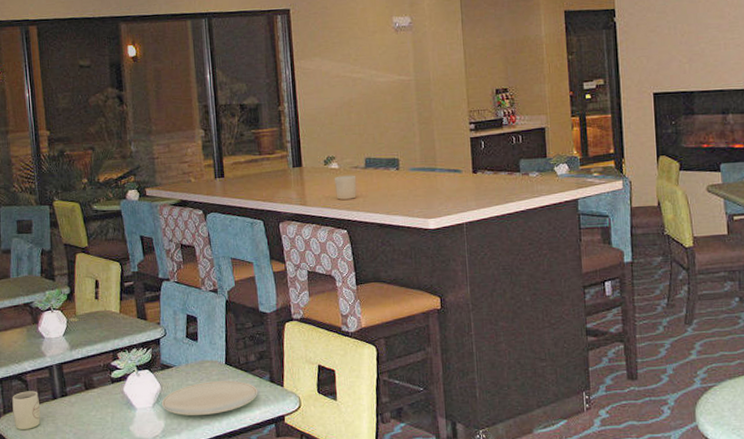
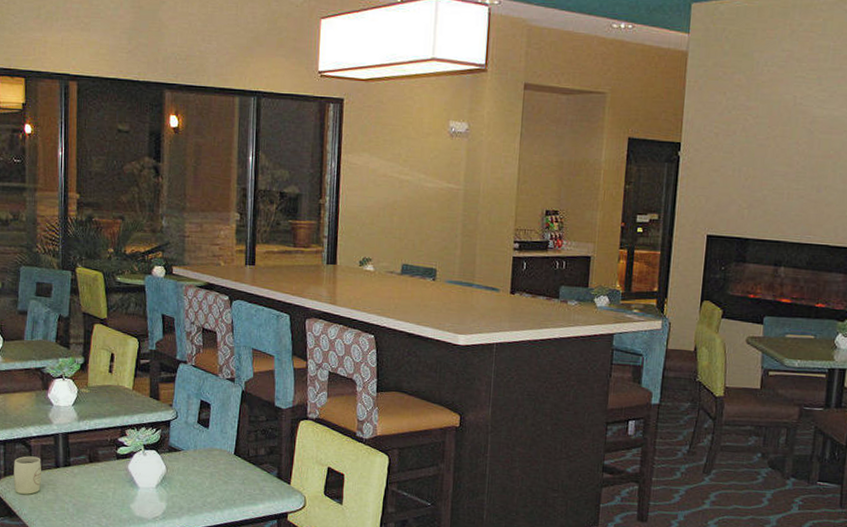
plate: present [161,380,258,416] -> none [165,469,264,503]
mug: present [334,175,357,200] -> none [367,279,391,305]

